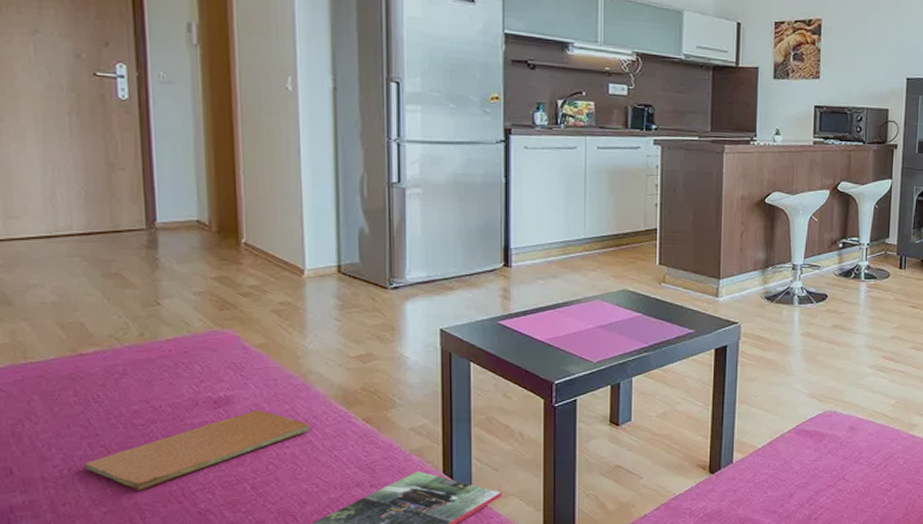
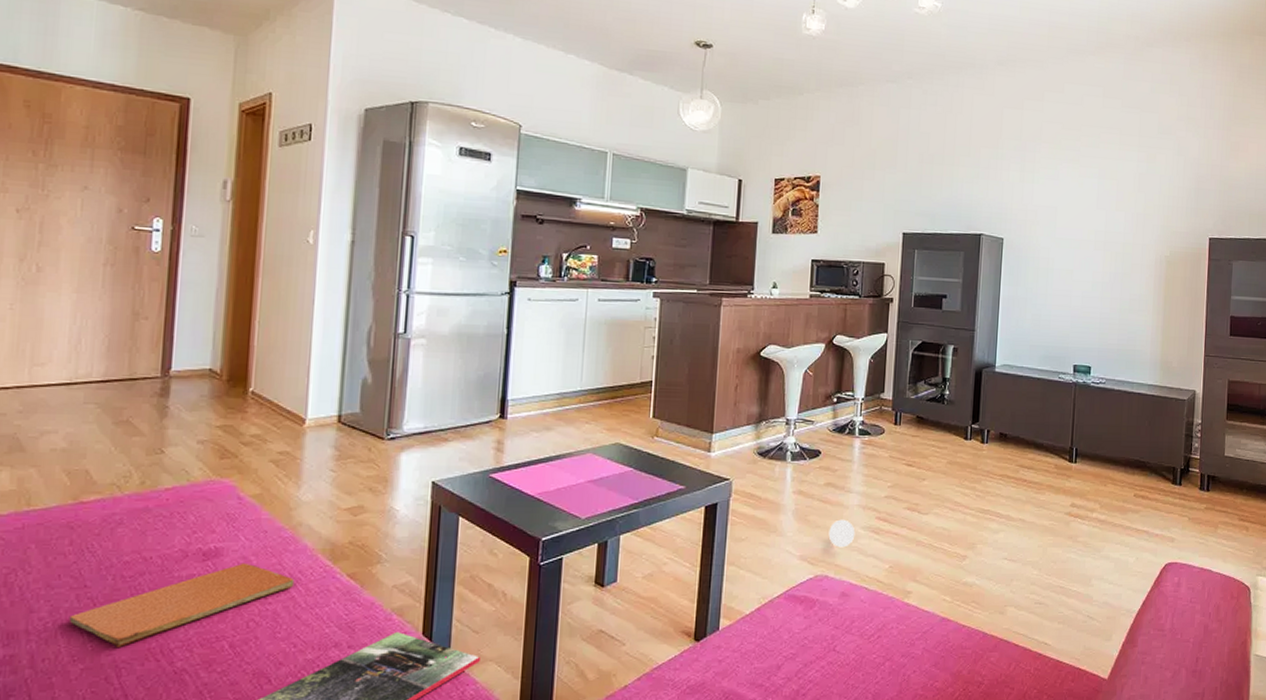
ball: none [836,359,863,386] -> present [828,519,856,548]

